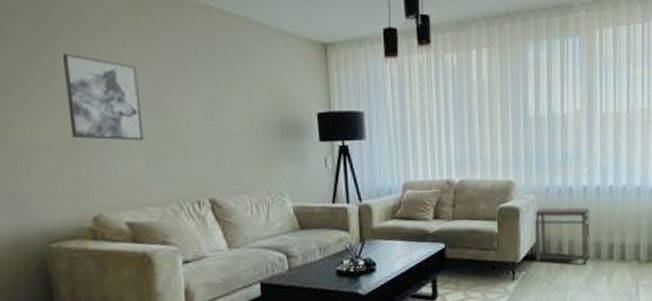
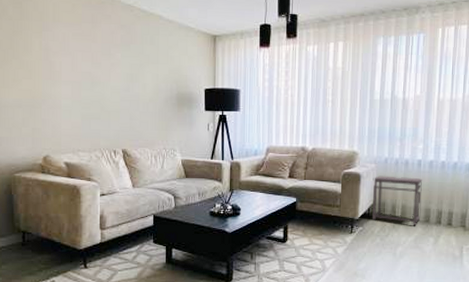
wall art: present [62,54,144,141] -> none [32,39,81,104]

